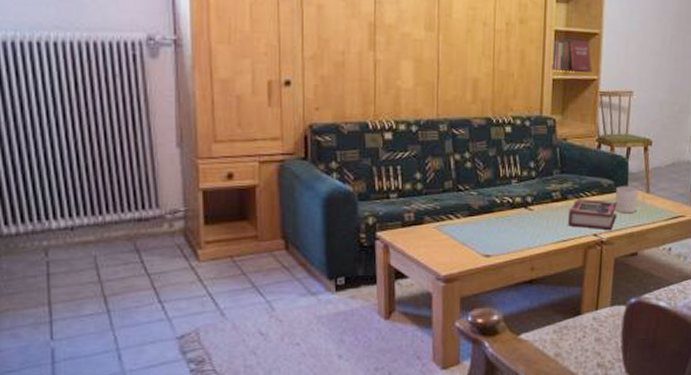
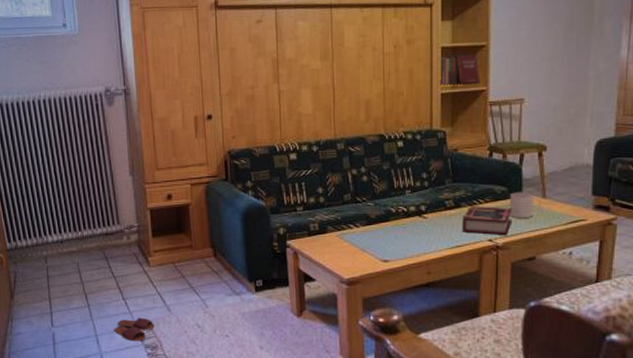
slippers: none [143,325,202,356] -> present [113,317,155,342]

